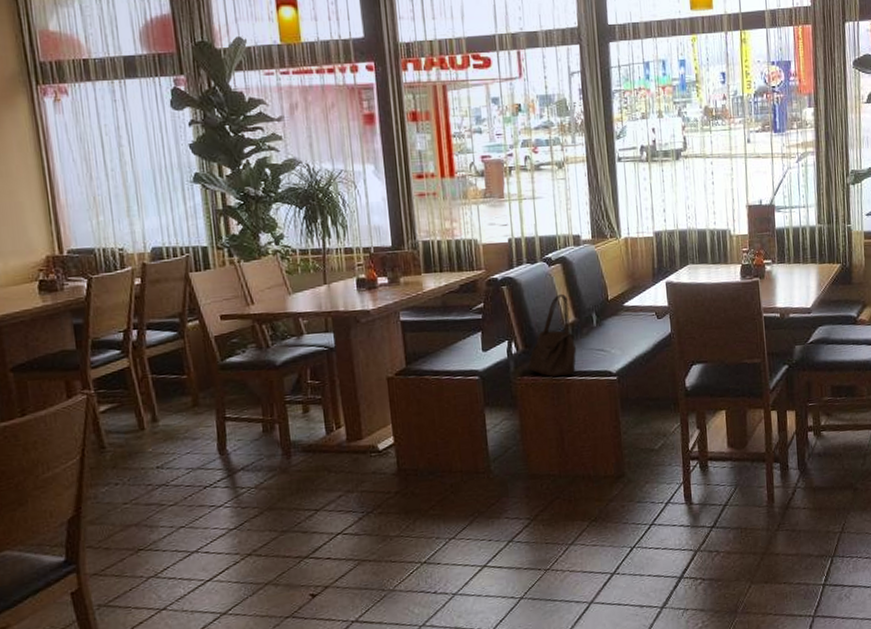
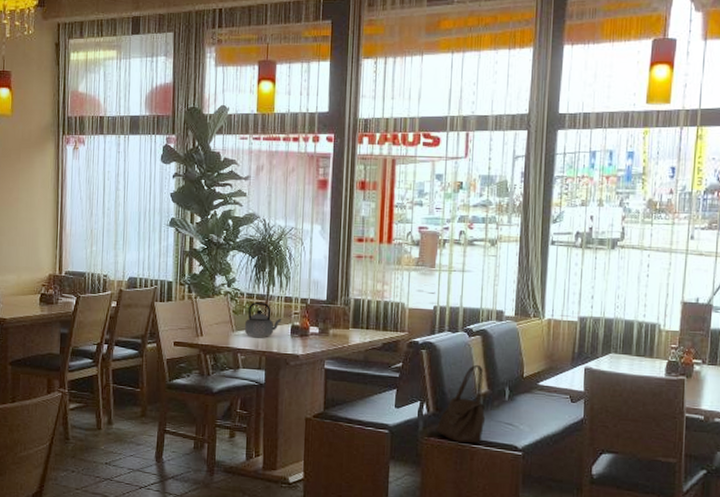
teapot: none [301,257,344,299] -> present [244,301,281,338]

